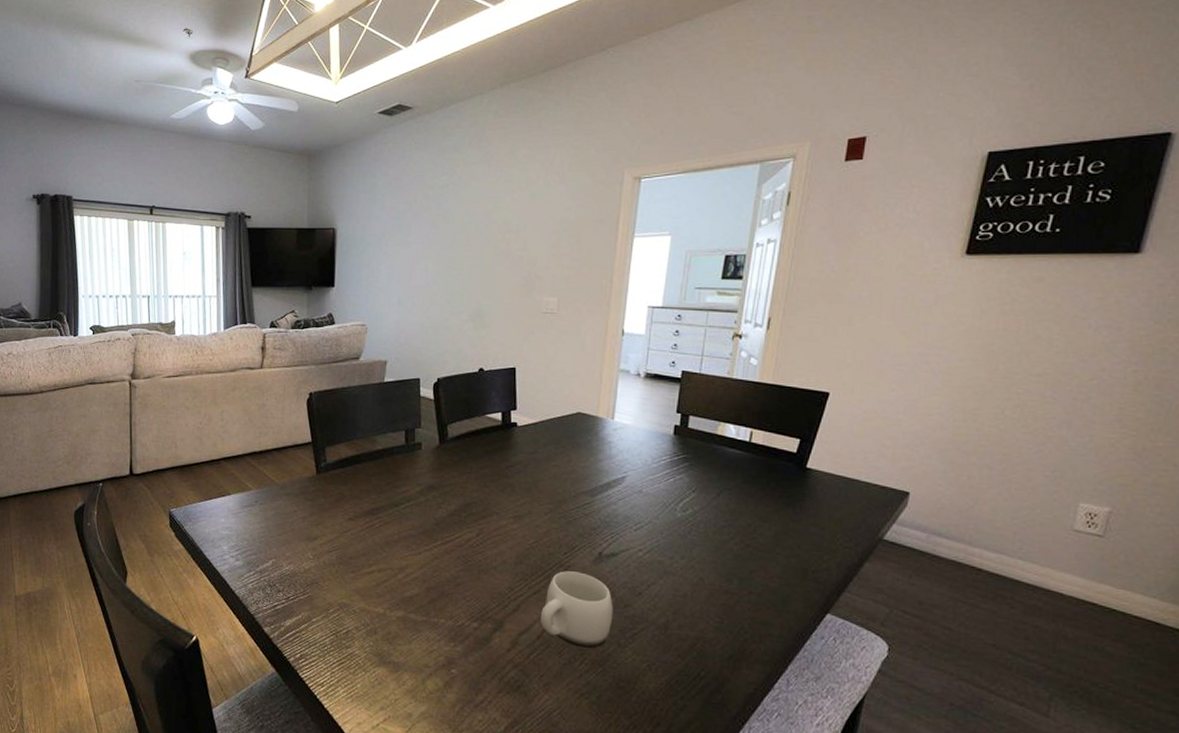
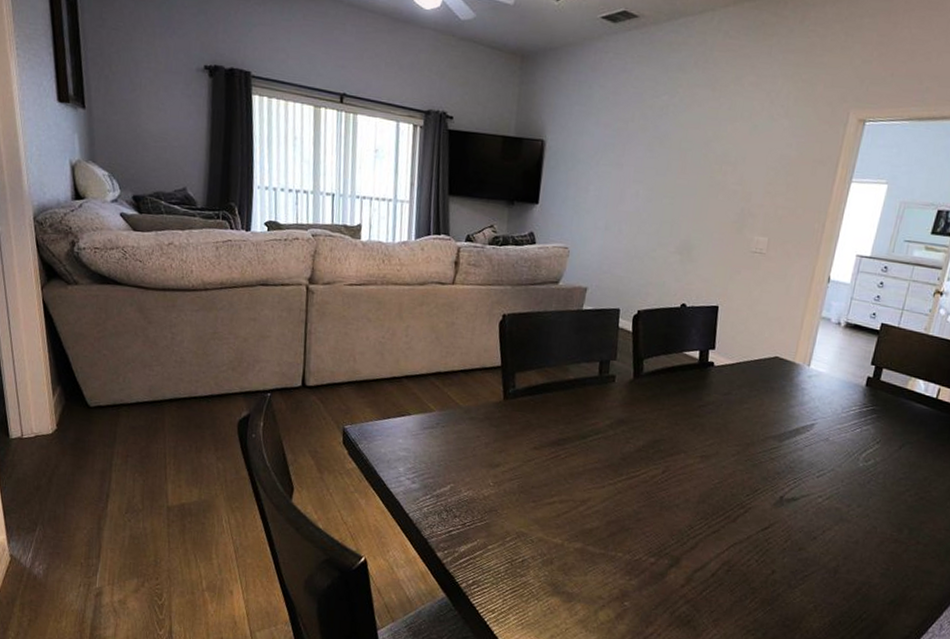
mug: present [540,571,613,648] -> none [716,512,789,588]

